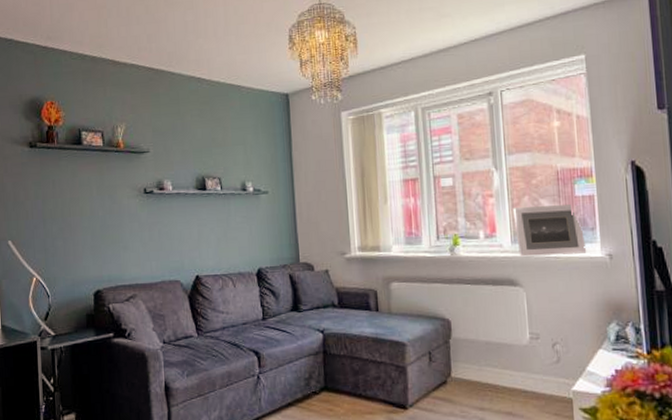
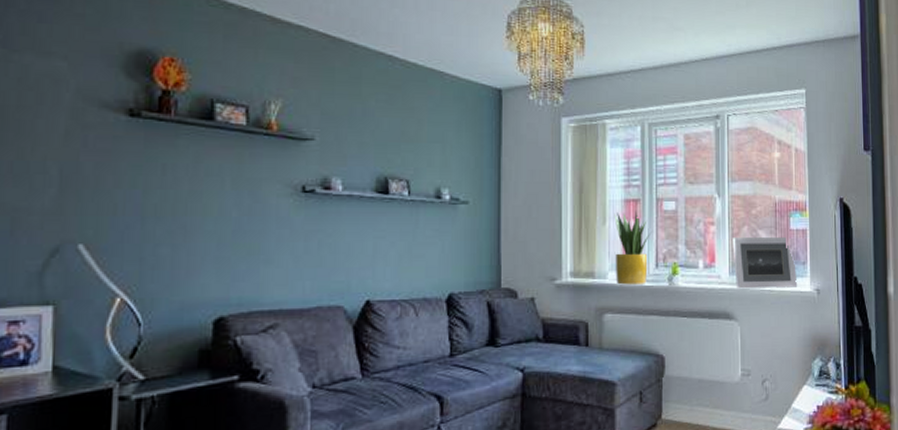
planter: none [394,188,430,257] -> present [614,210,650,285]

